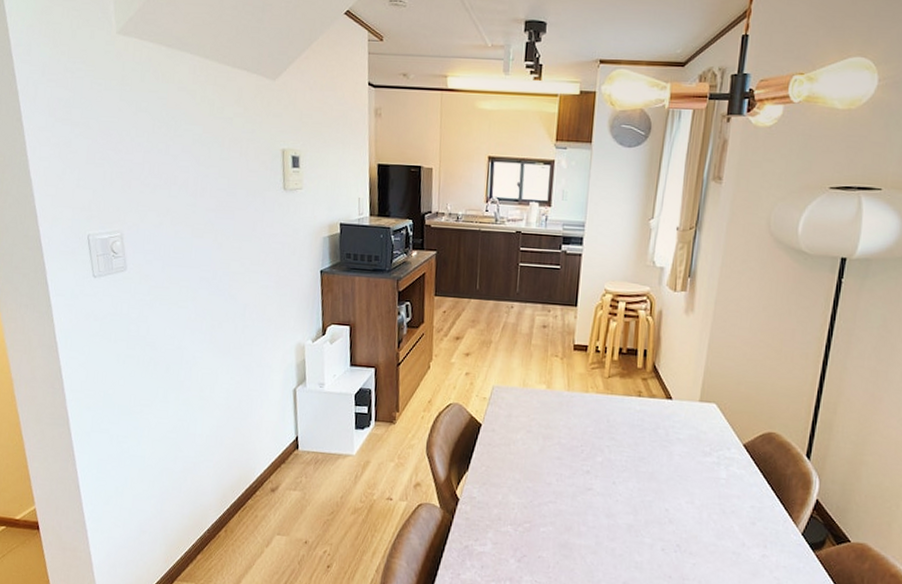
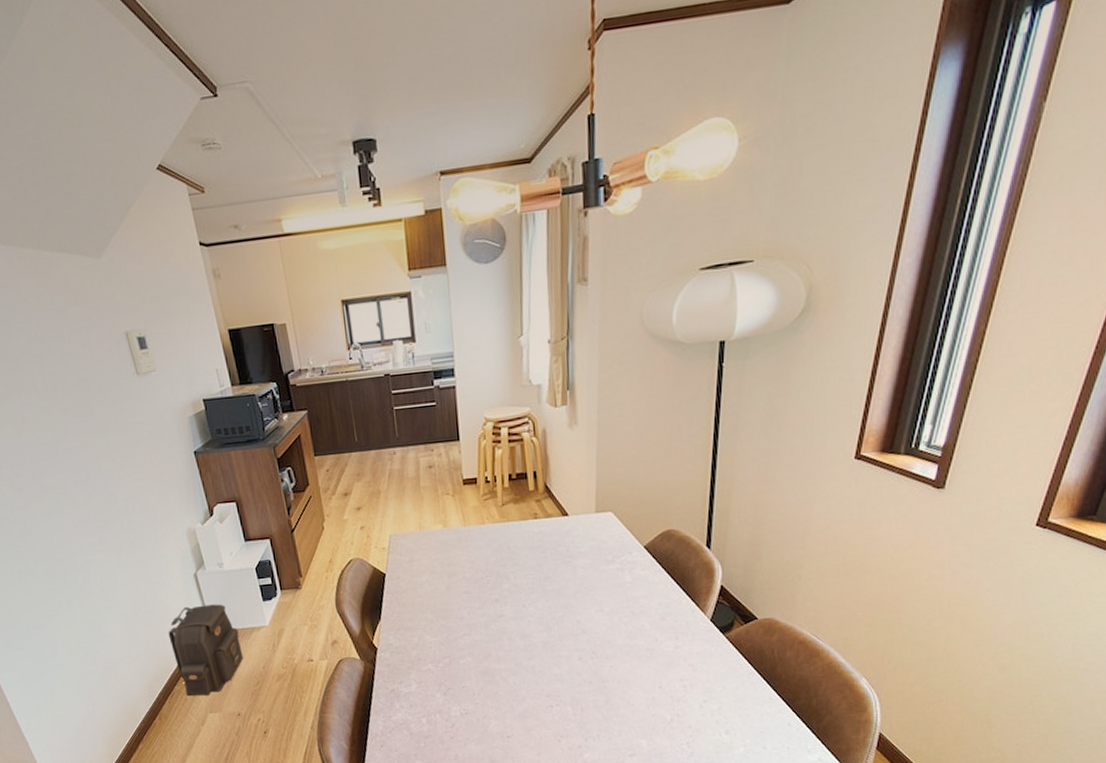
backpack: none [254,420,324,516] -> present [168,604,243,697]

